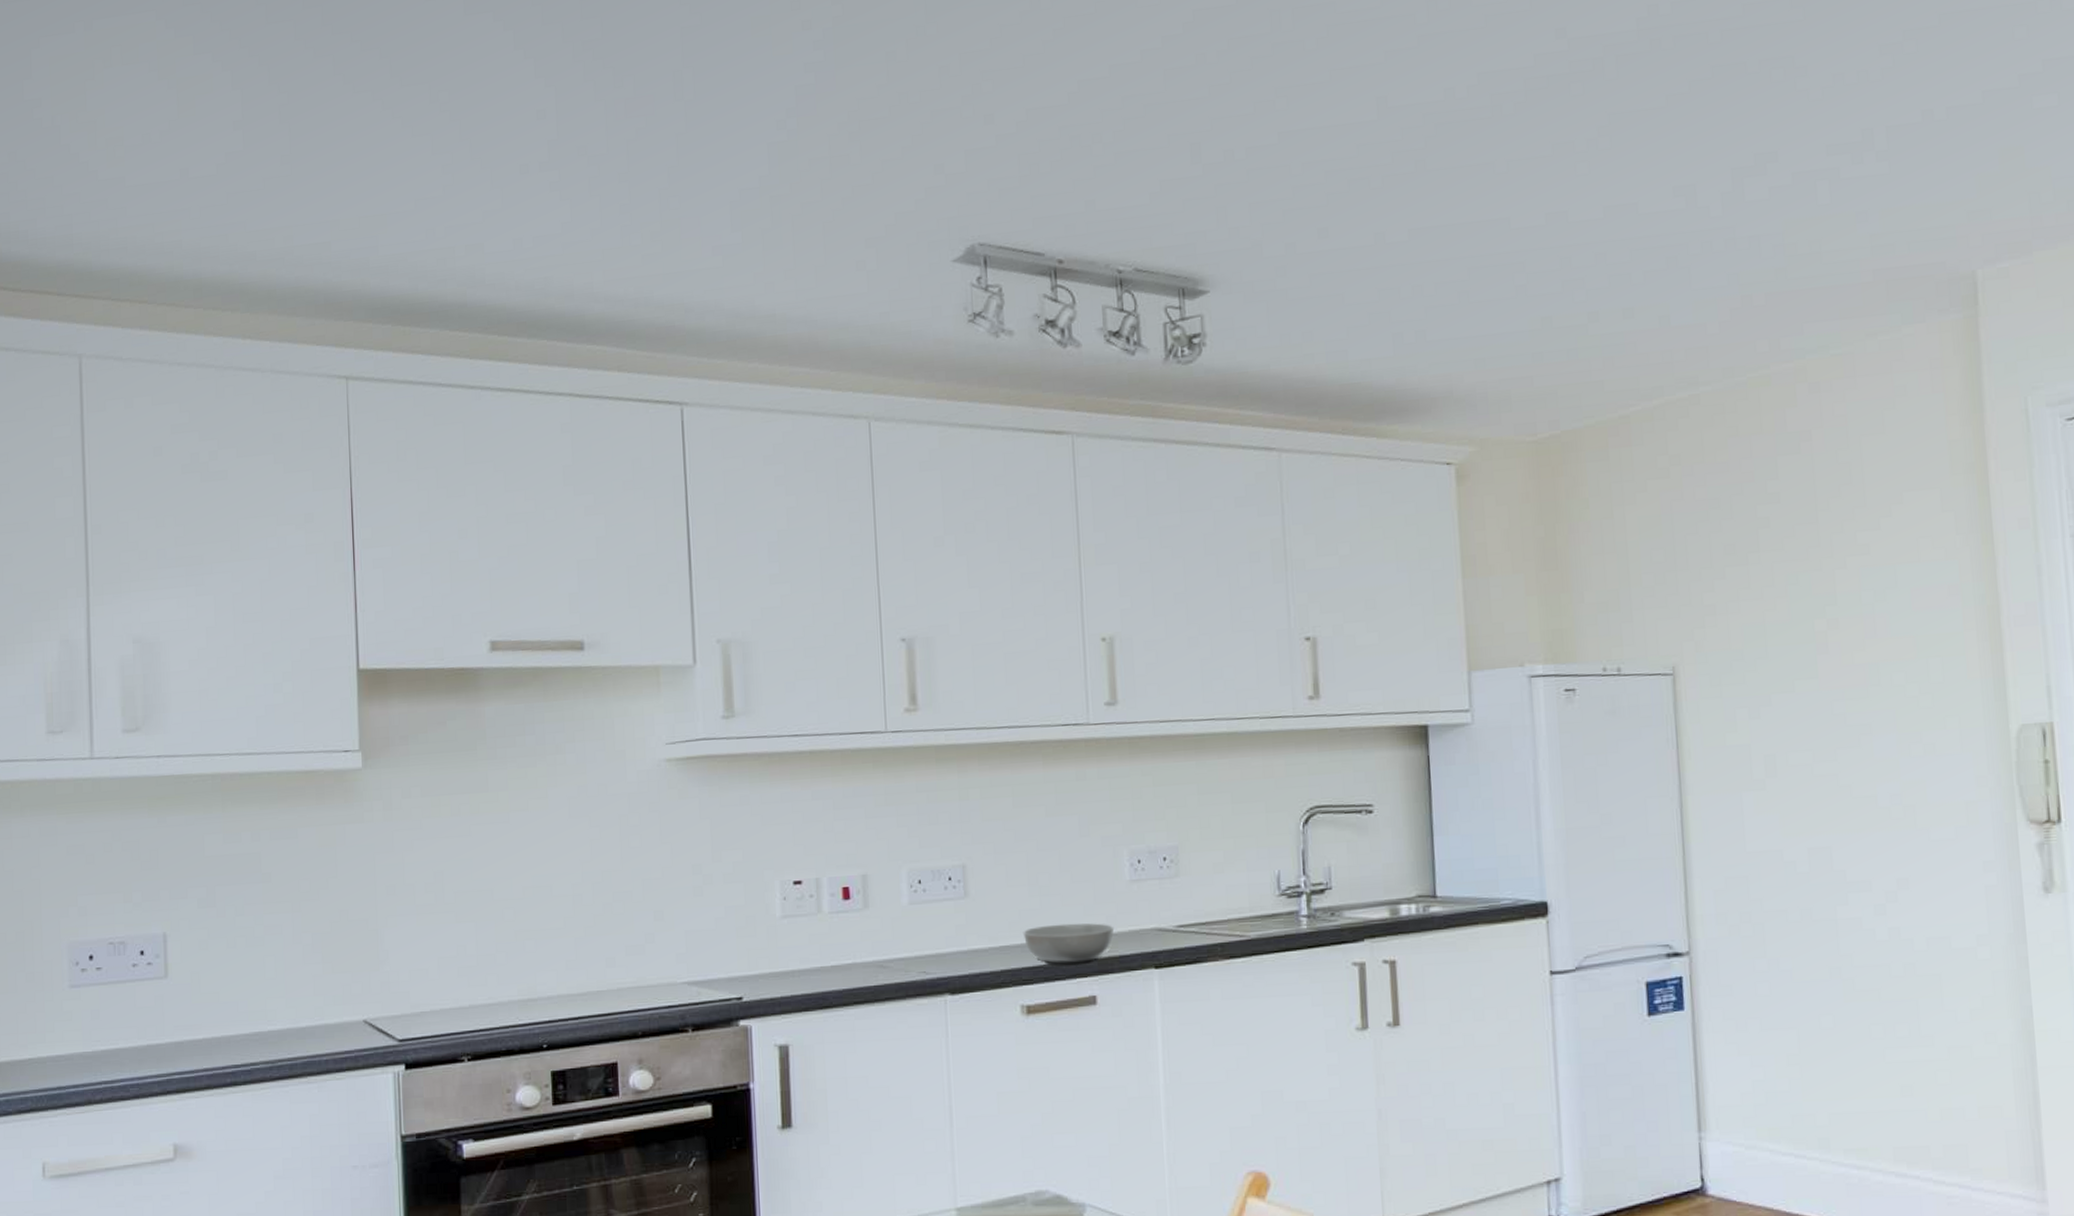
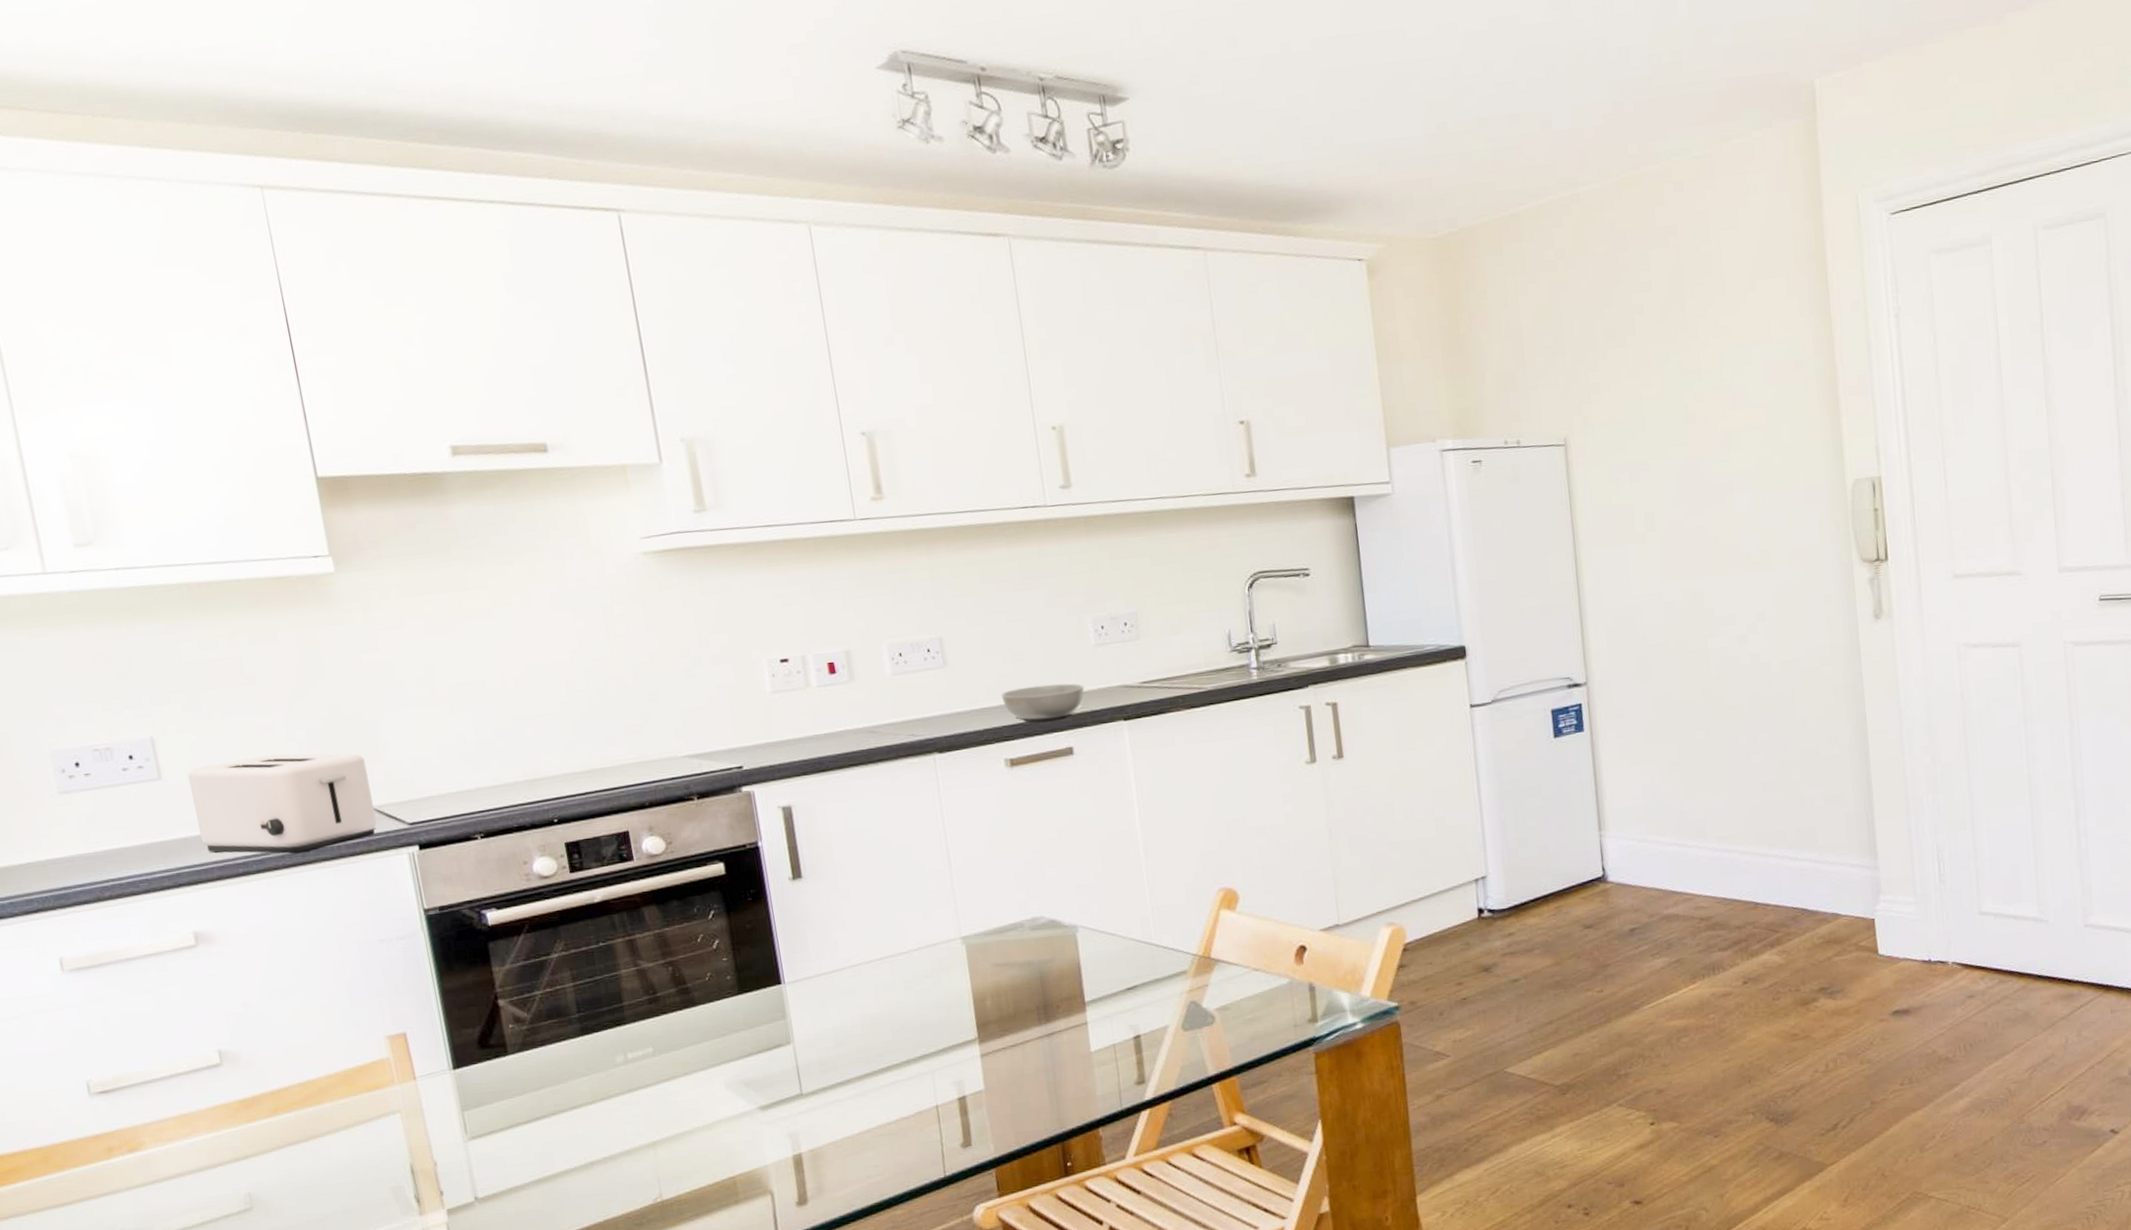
toaster: none [193,957,367,1066] -> present [188,753,377,854]

